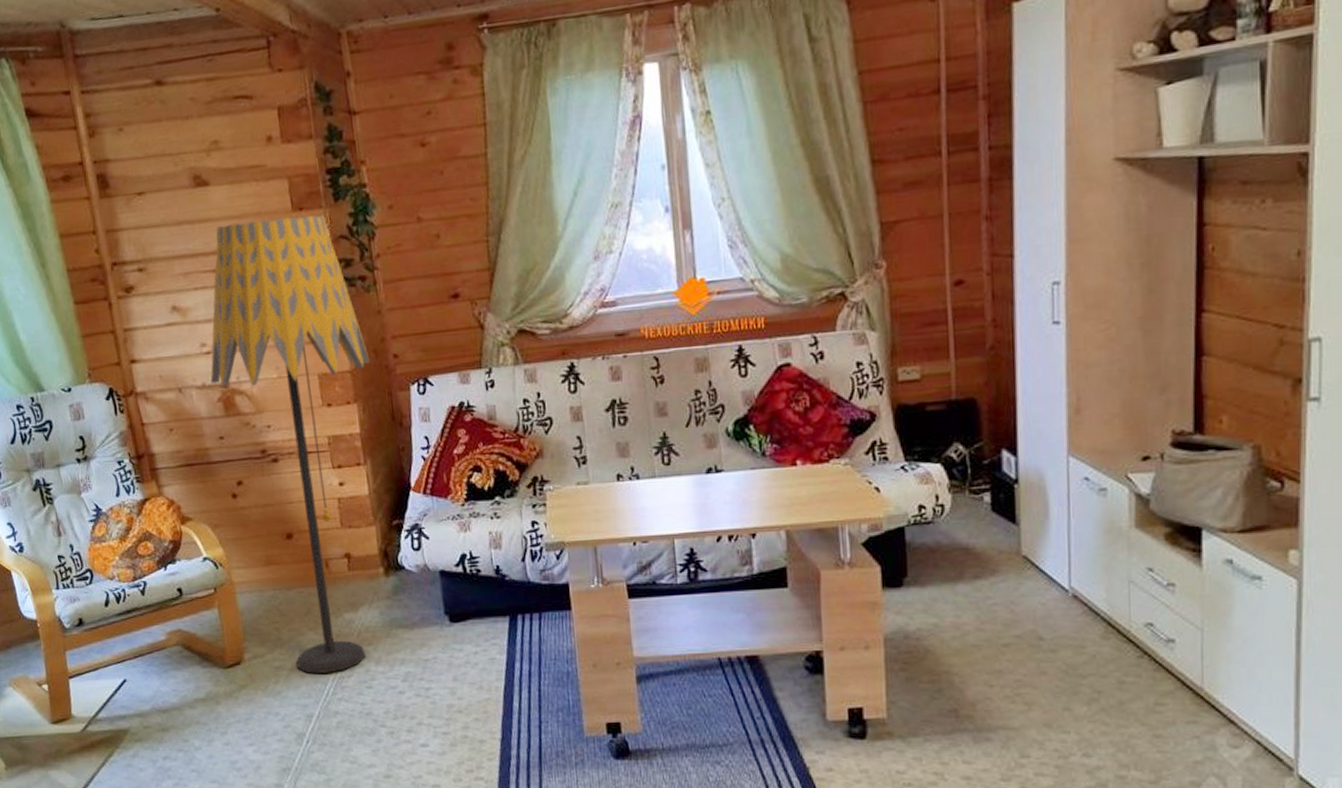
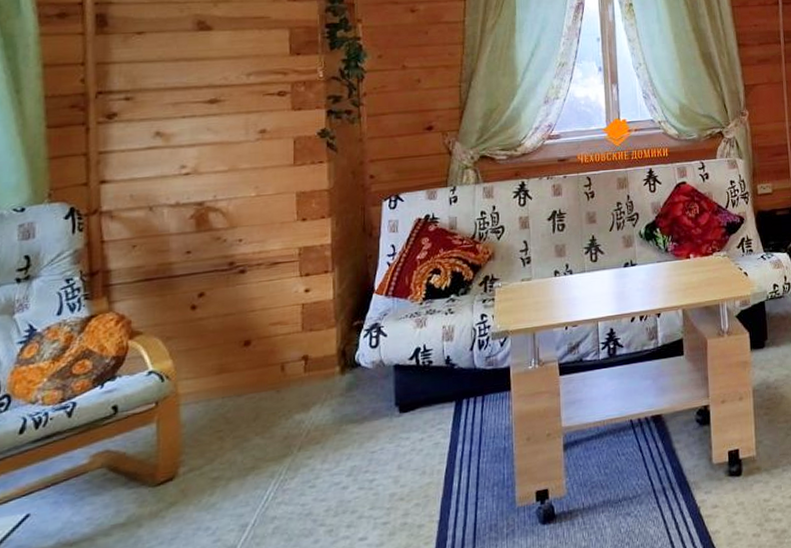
floor lamp: present [210,215,370,674] -> none [185,60,348,481]

